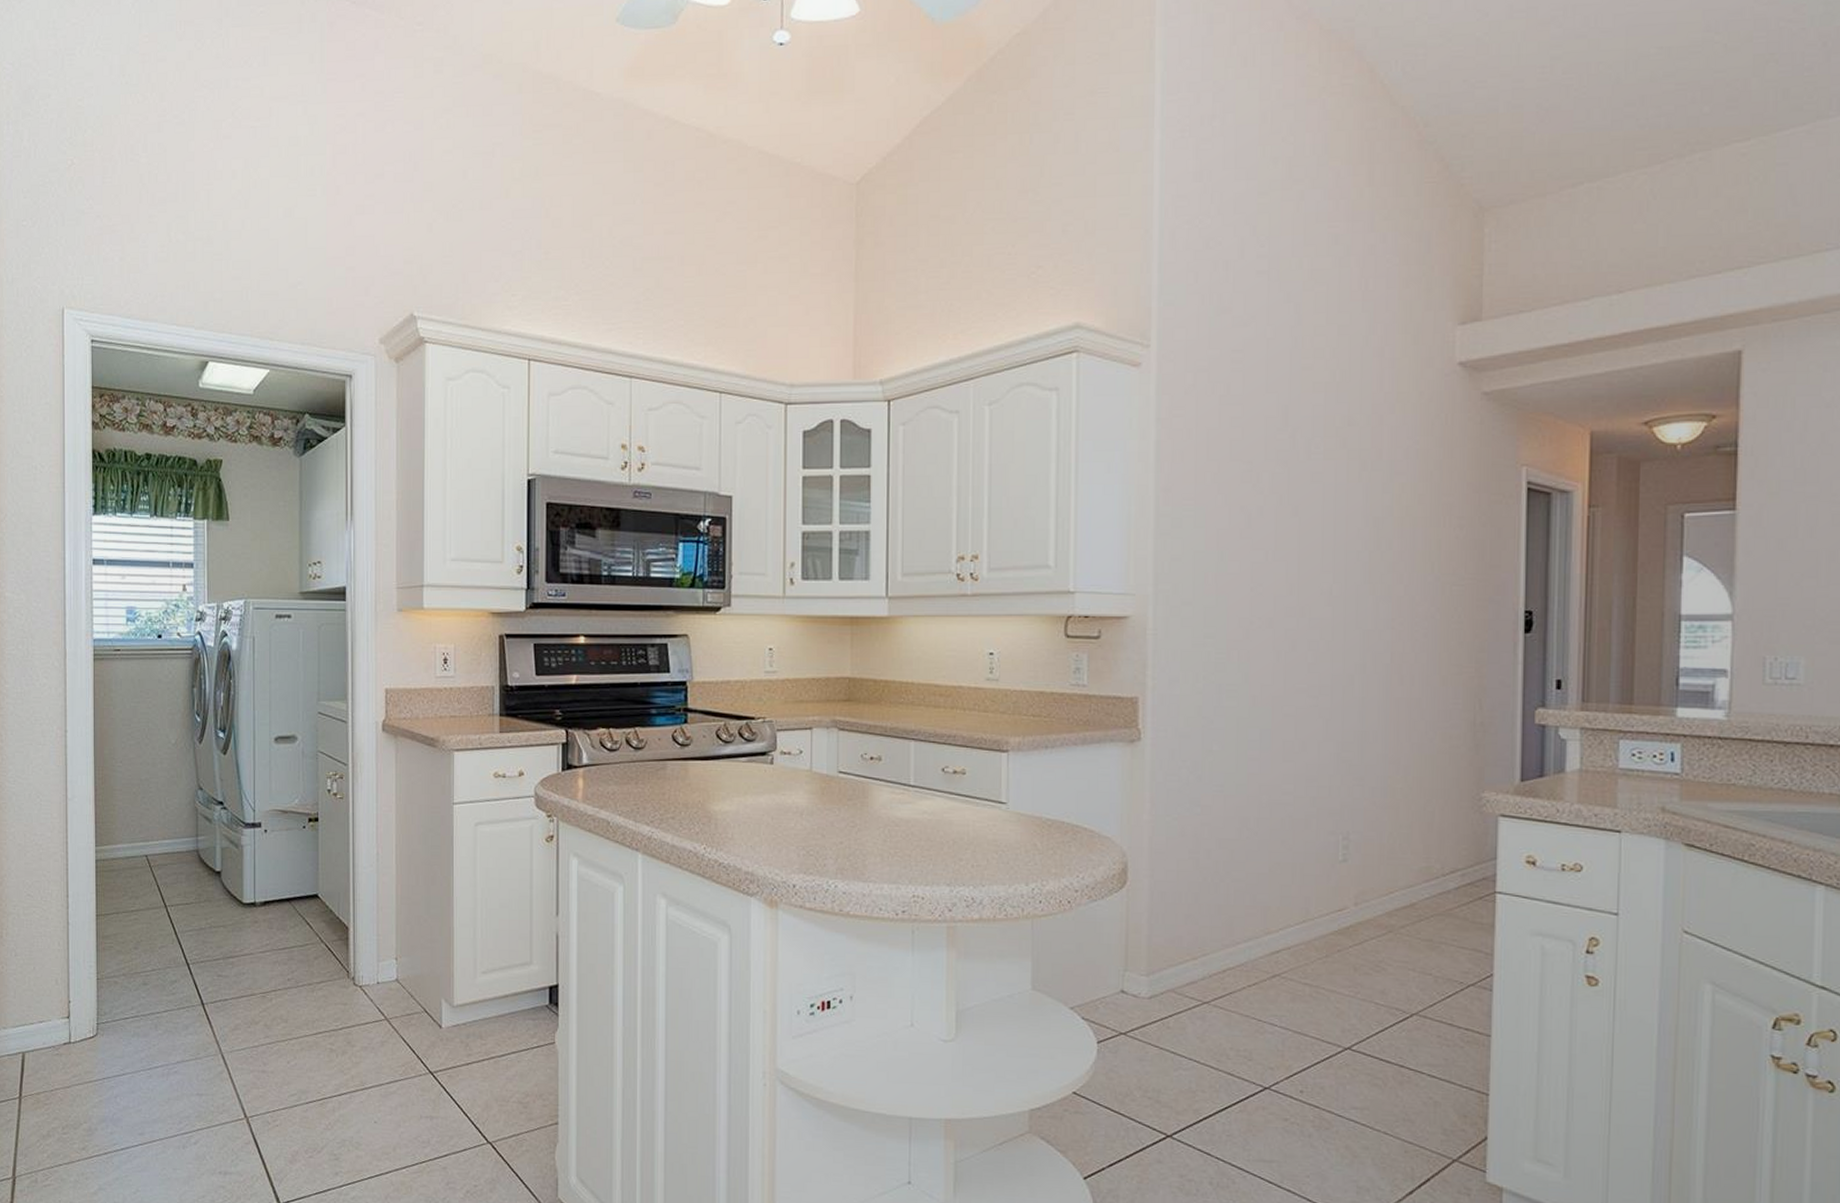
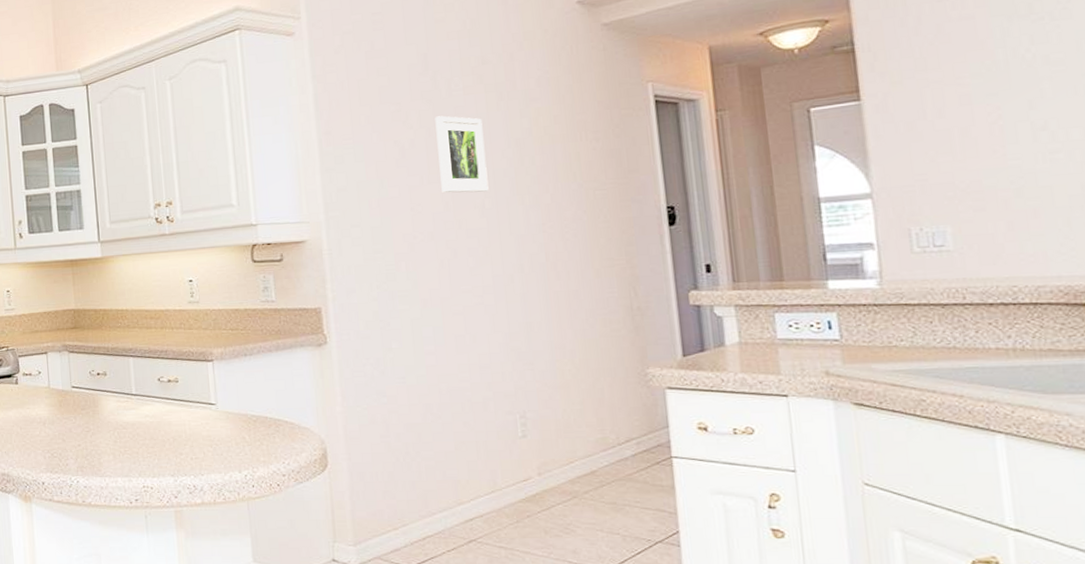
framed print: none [1287,482,1340,577] -> present [435,115,489,193]

